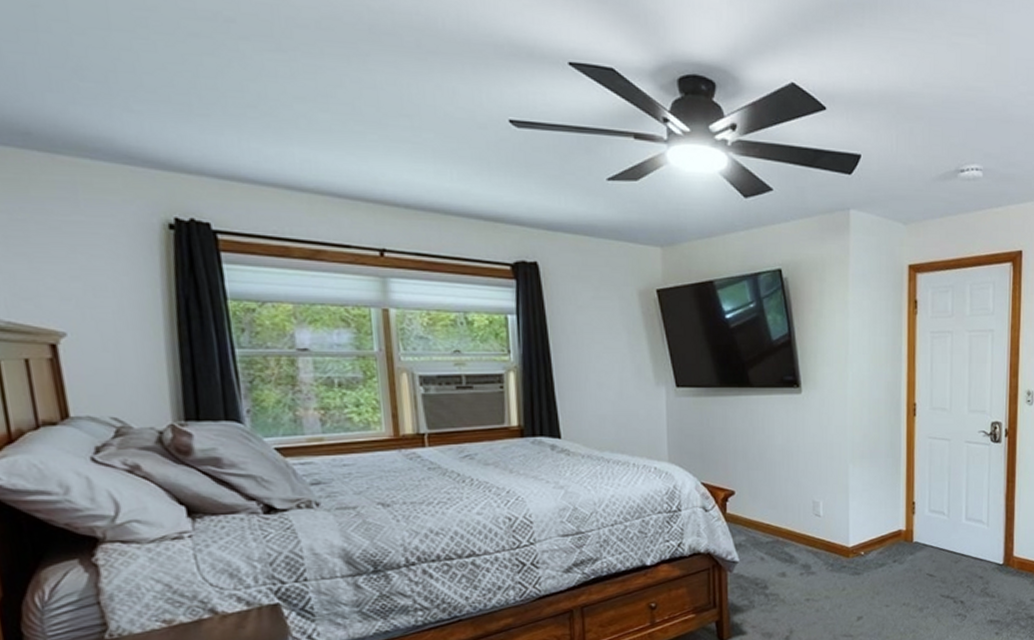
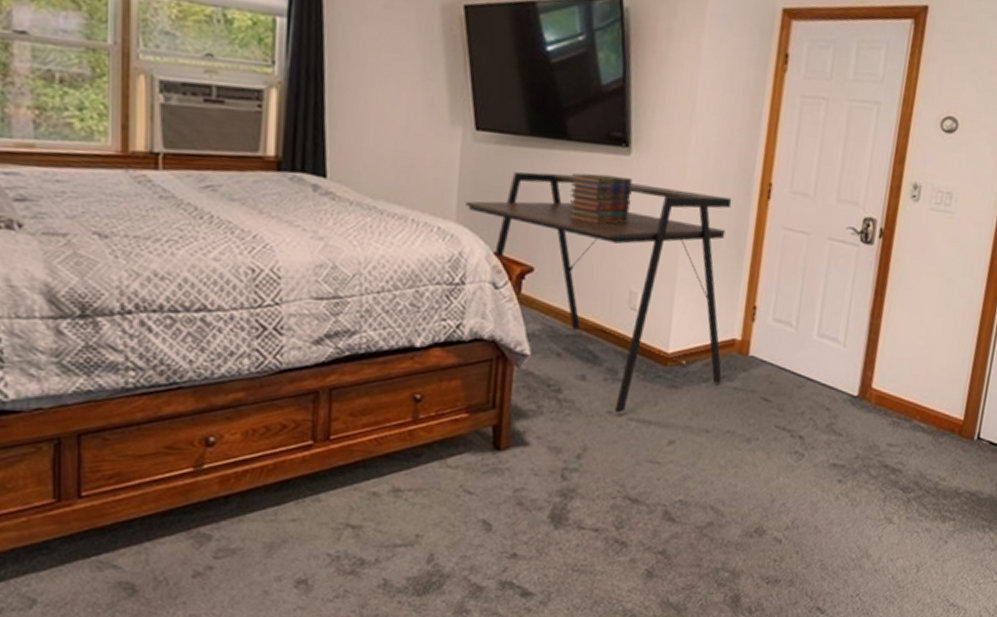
desk: none [674,414,895,600] -> present [464,172,732,413]
book stack: none [756,411,806,451] -> present [569,173,633,224]

